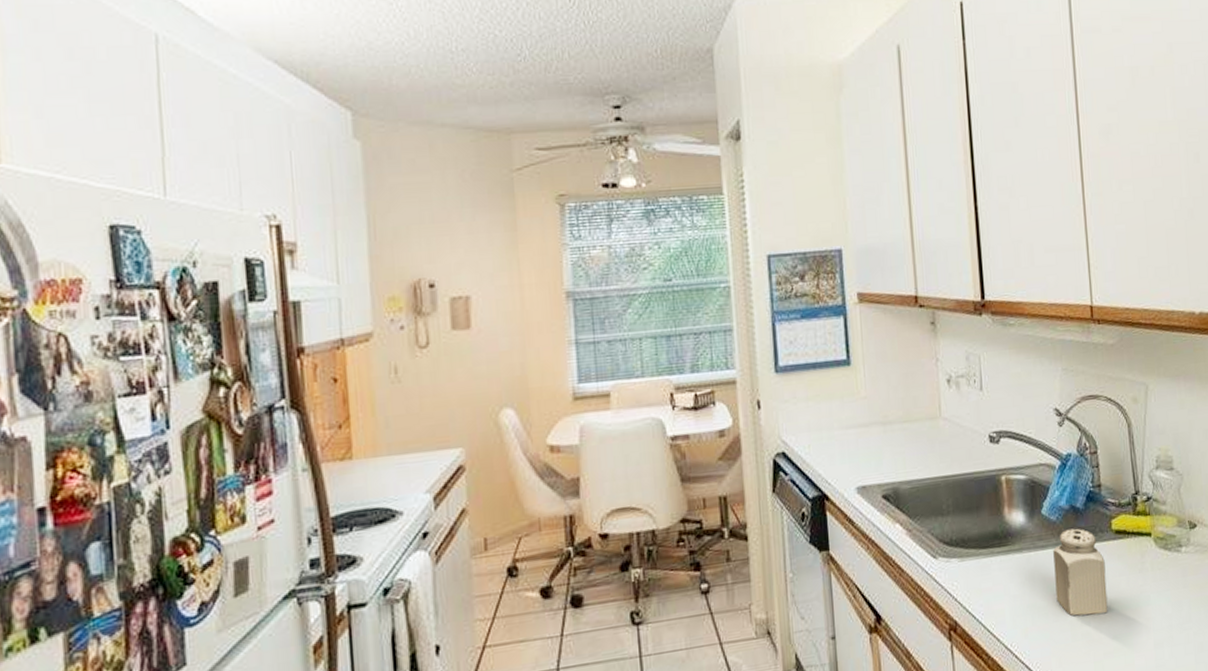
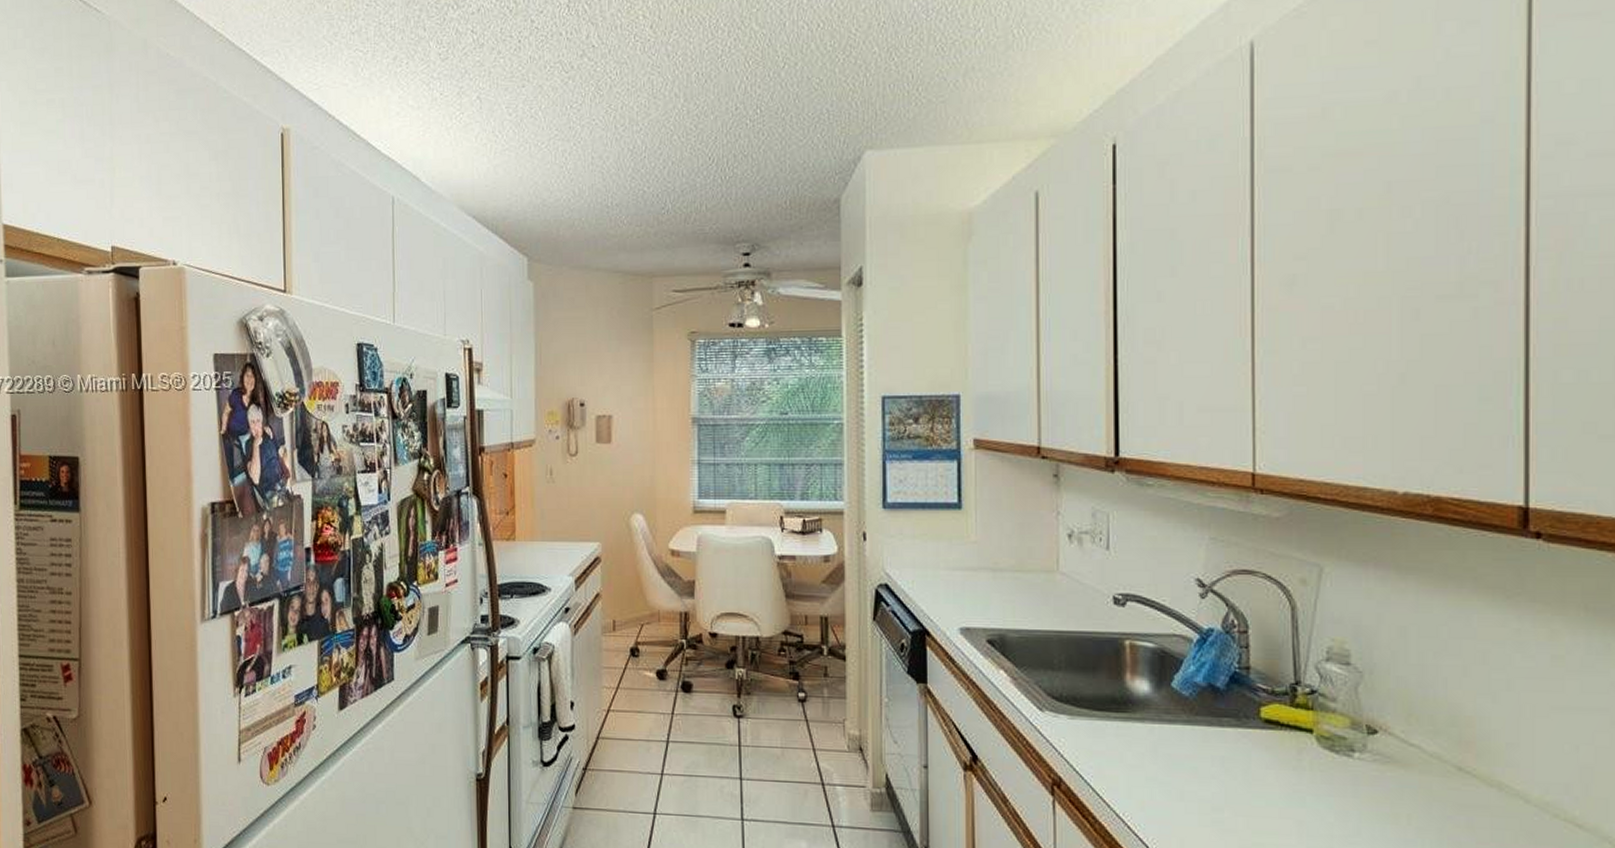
salt shaker: present [1053,528,1108,616] -> none [1183,708,1248,804]

